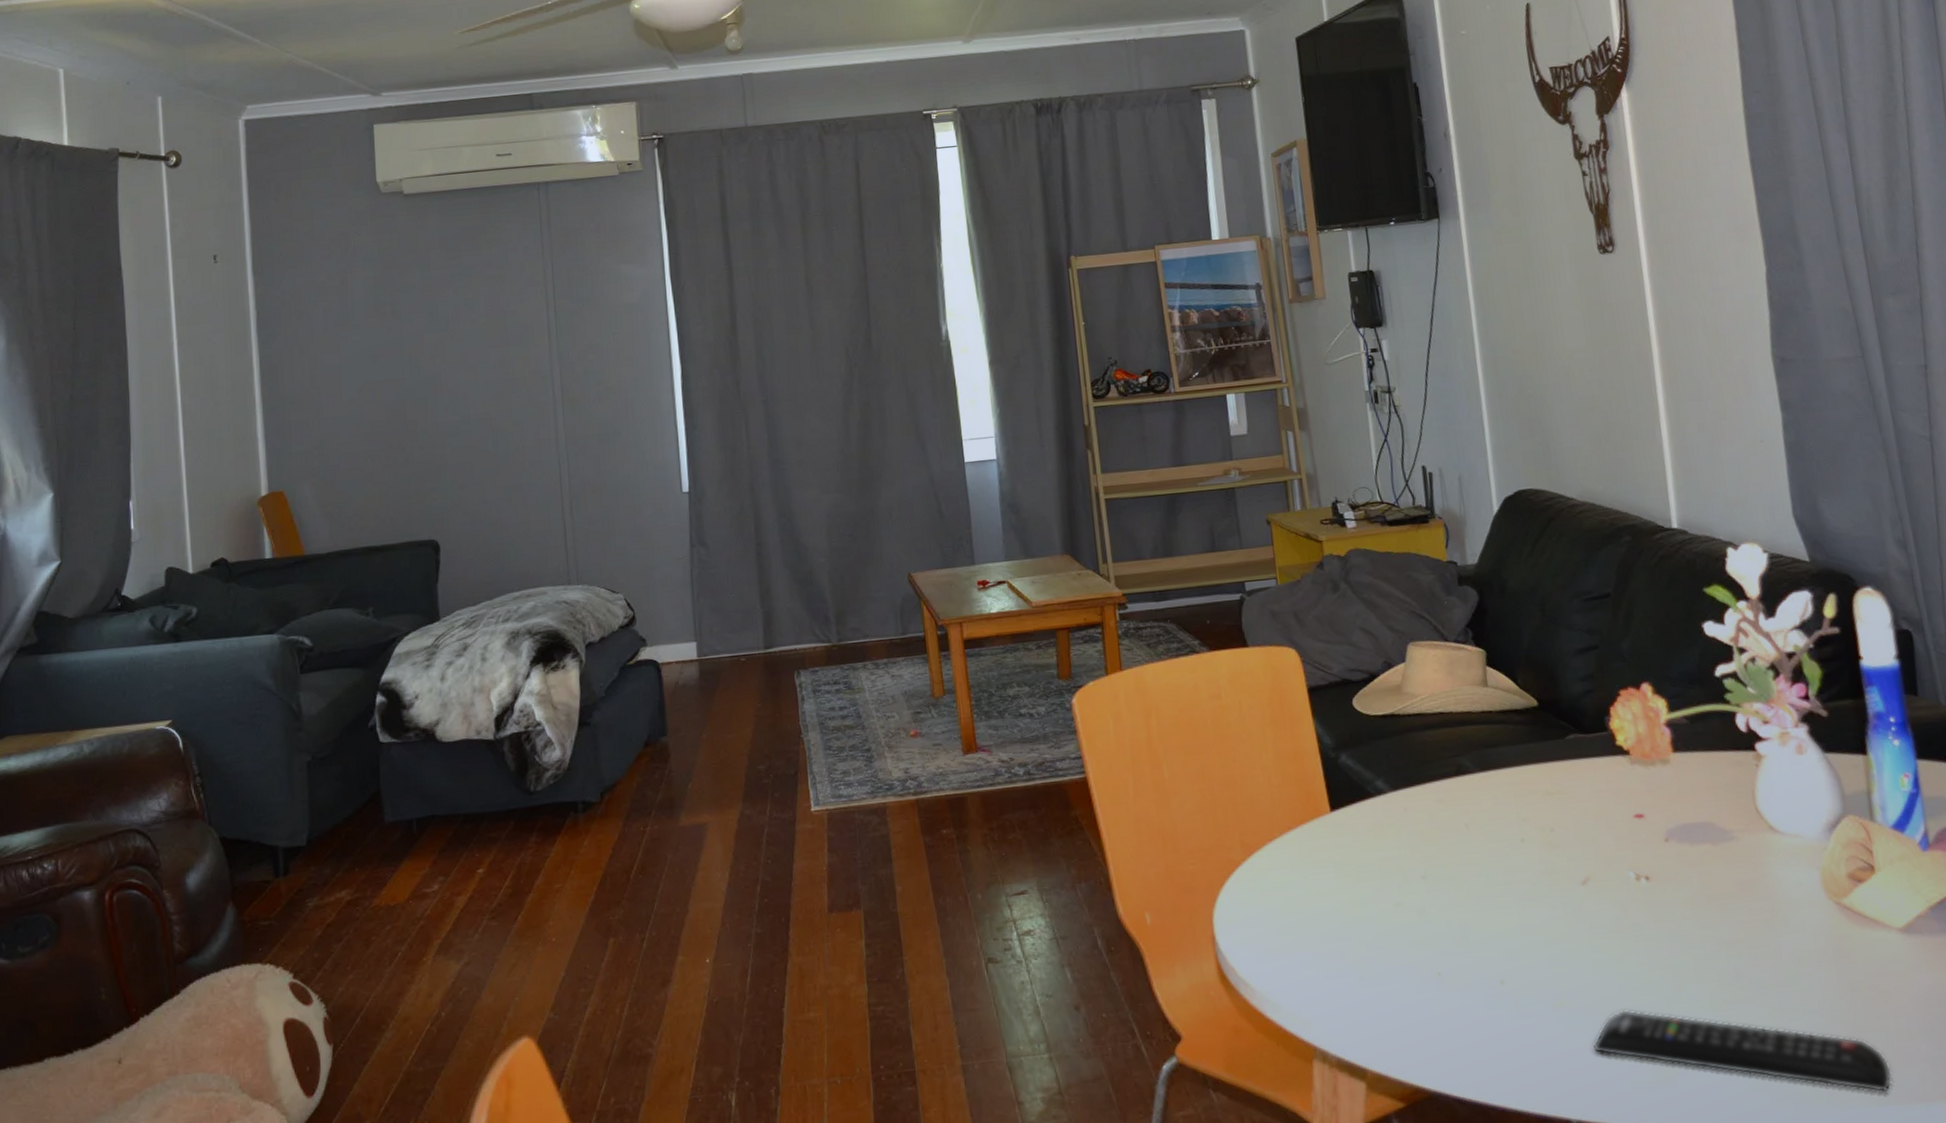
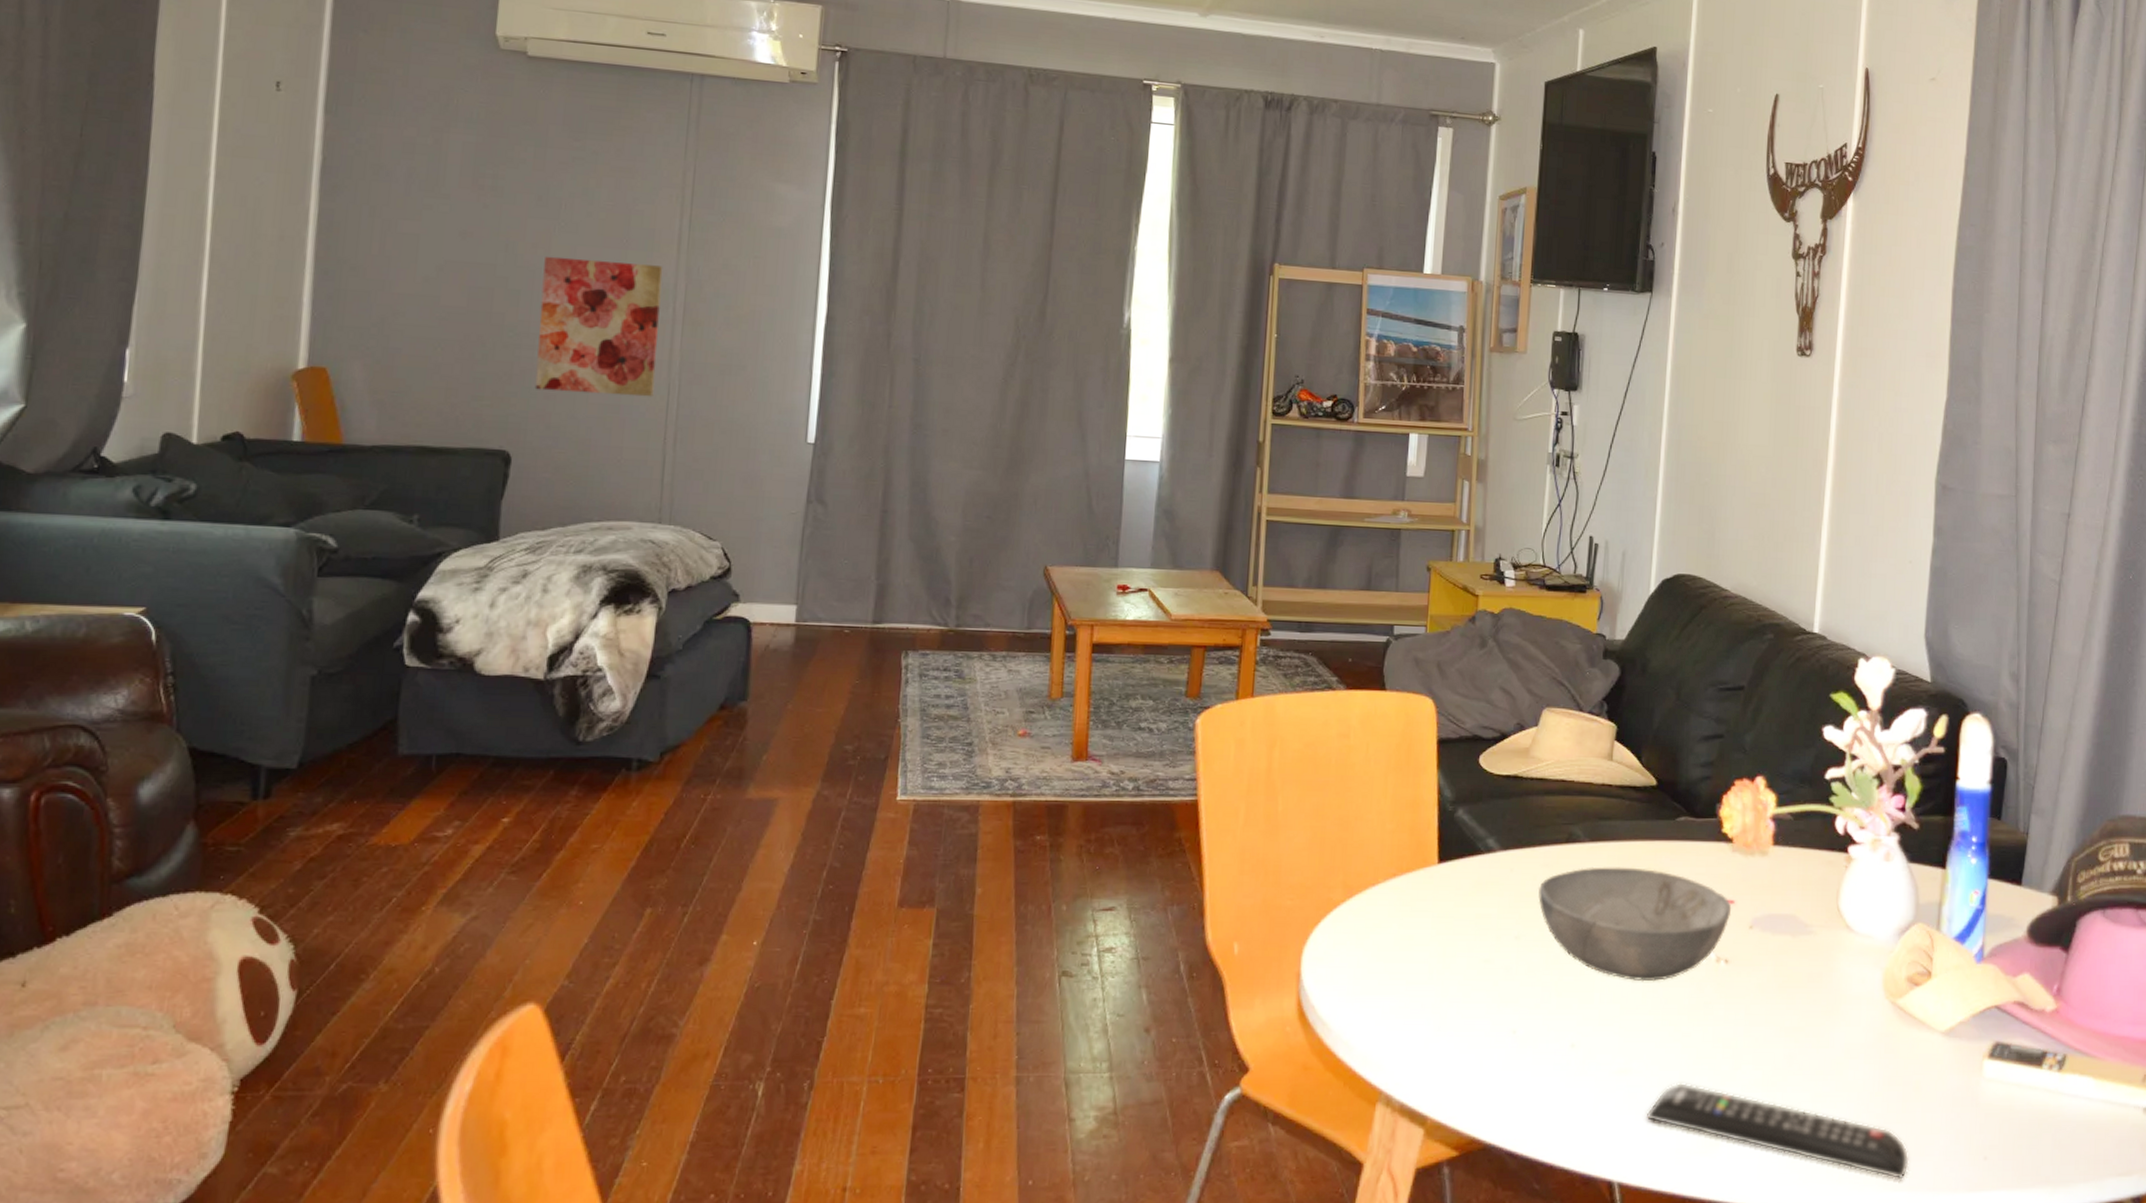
wall art: none [442,356,548,482] -> present [534,256,663,397]
bowl: none [1435,791,1643,909] -> present [1538,866,1732,982]

